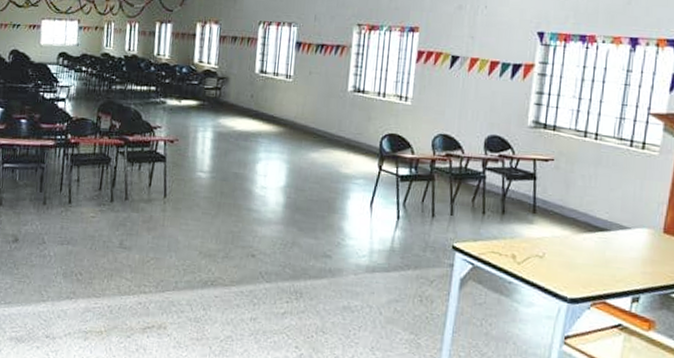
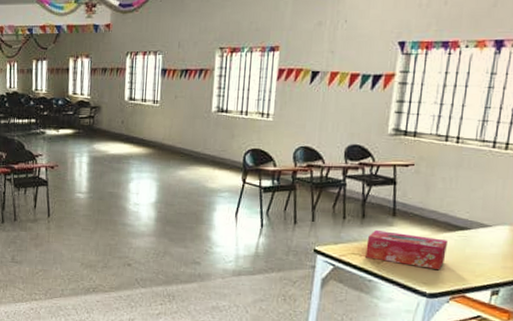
tissue box: none [505,228,587,274] -> present [365,230,447,271]

